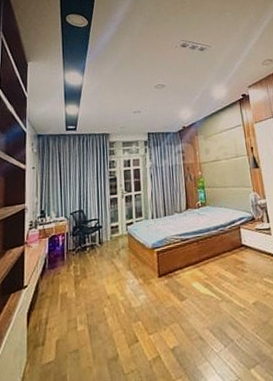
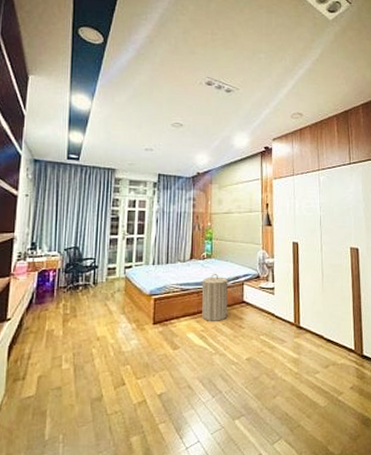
laundry hamper: none [199,221,229,269] -> present [200,274,229,321]

